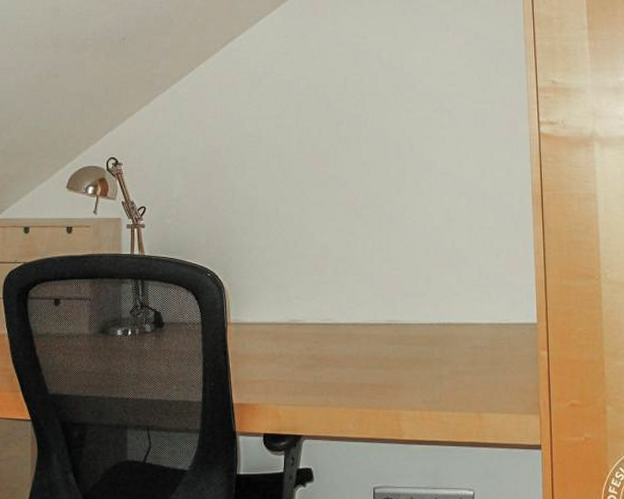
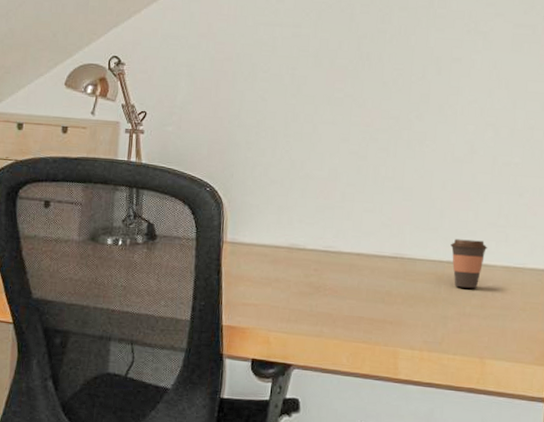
coffee cup: none [439,301,473,347] -> present [450,239,488,289]

